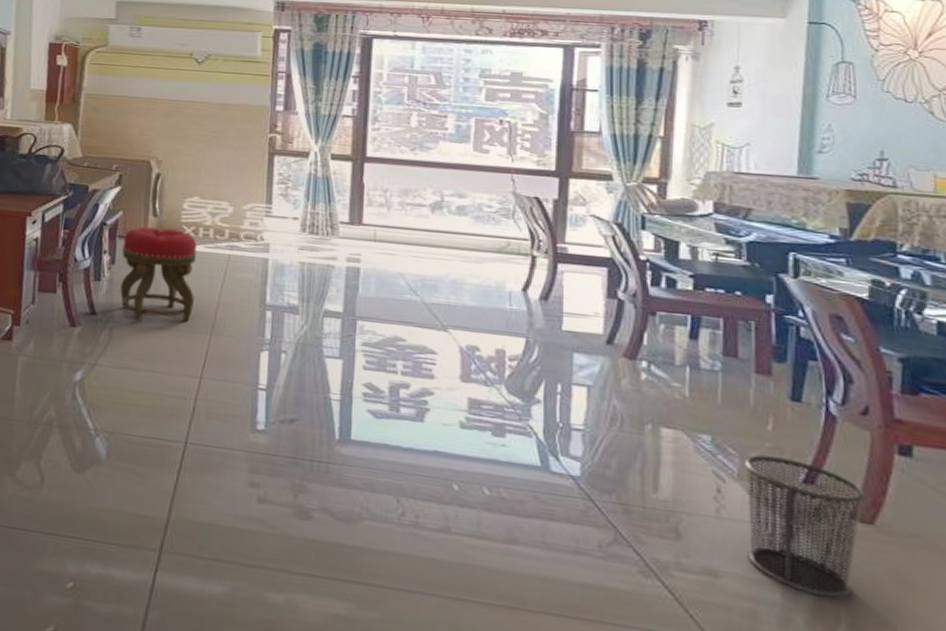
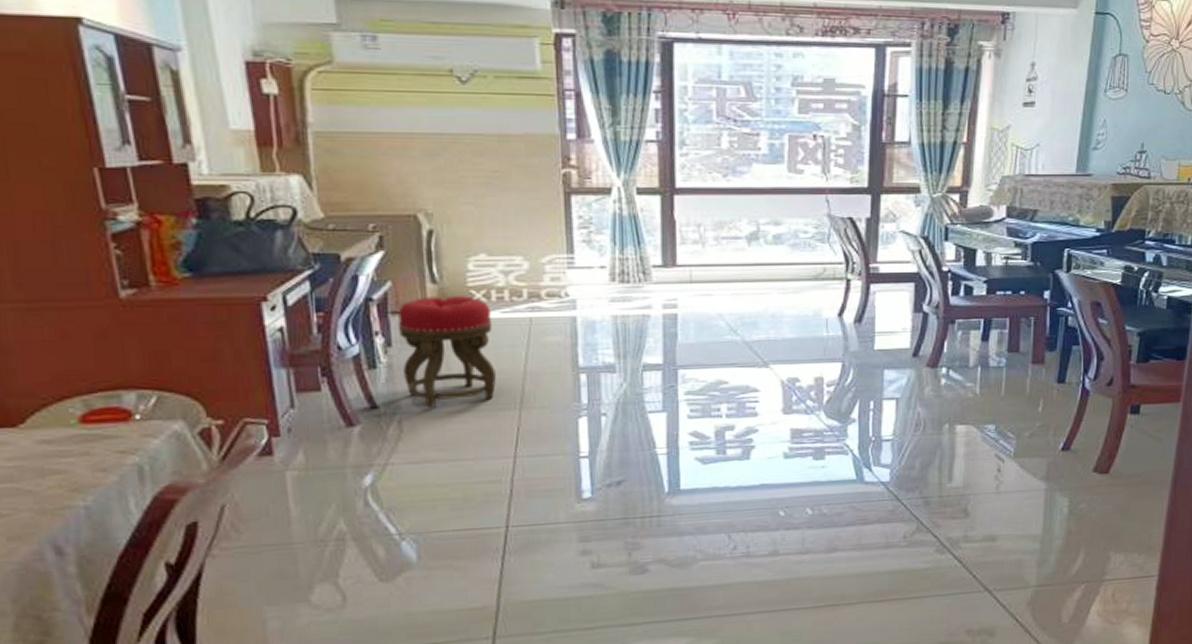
waste bin: present [744,455,867,598] -> none [1018,432,1105,538]

